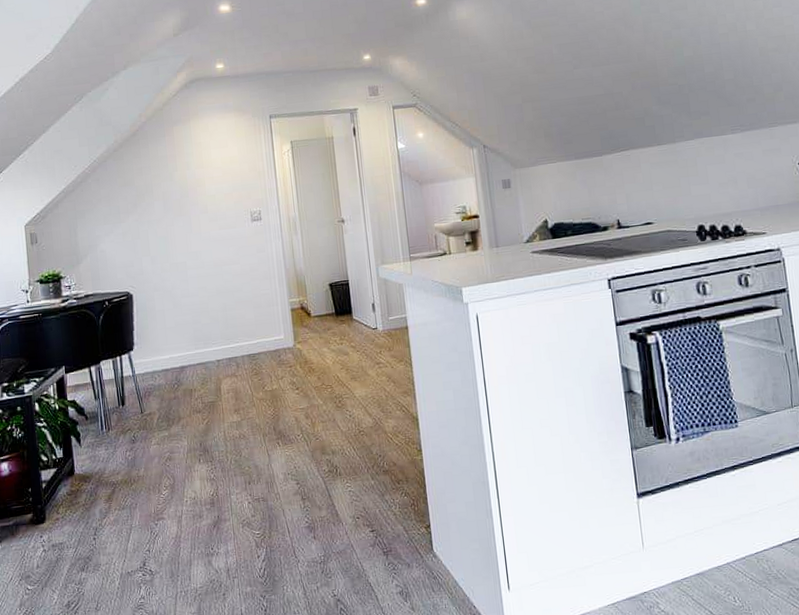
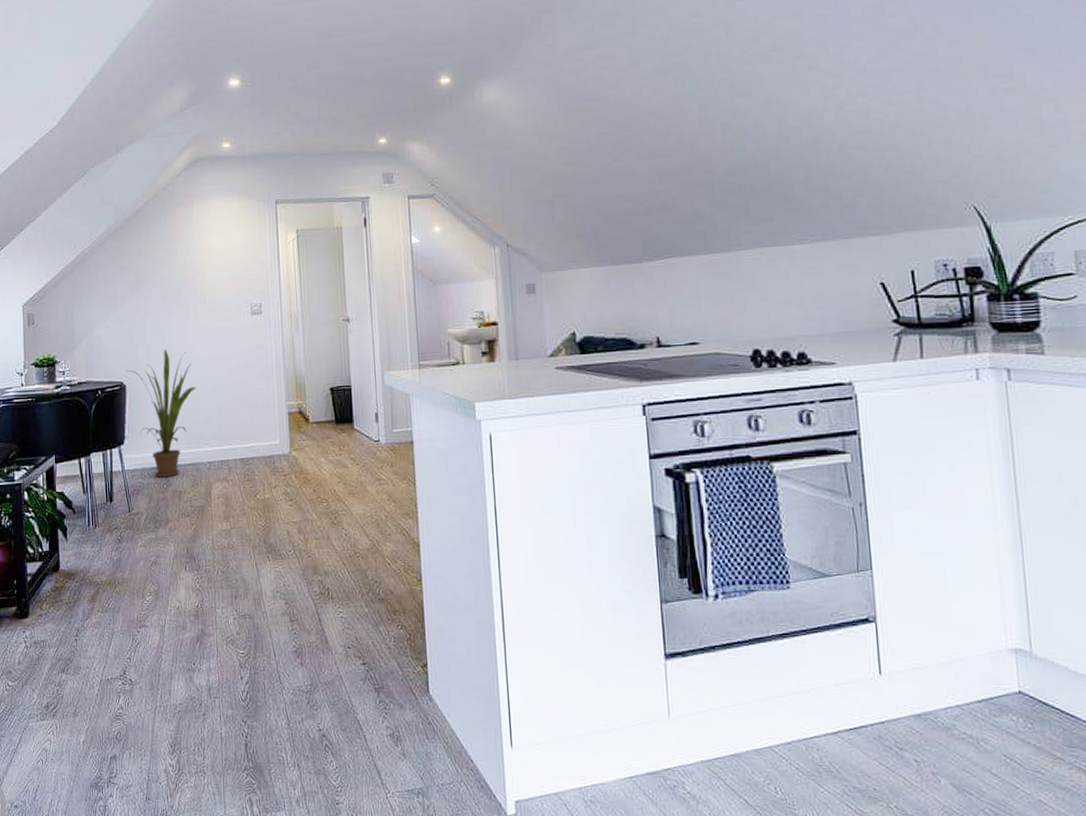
house plant: none [132,258,202,379] -> present [126,349,196,477]

